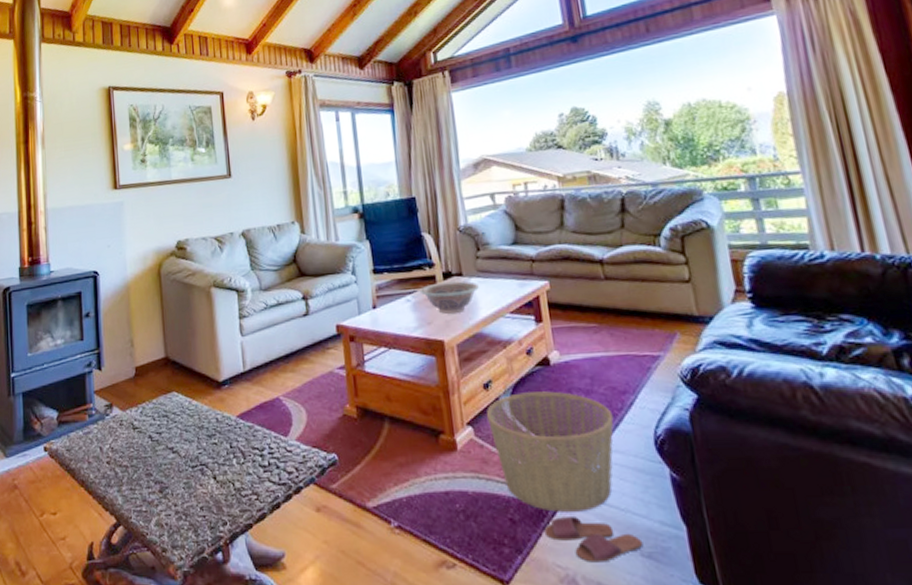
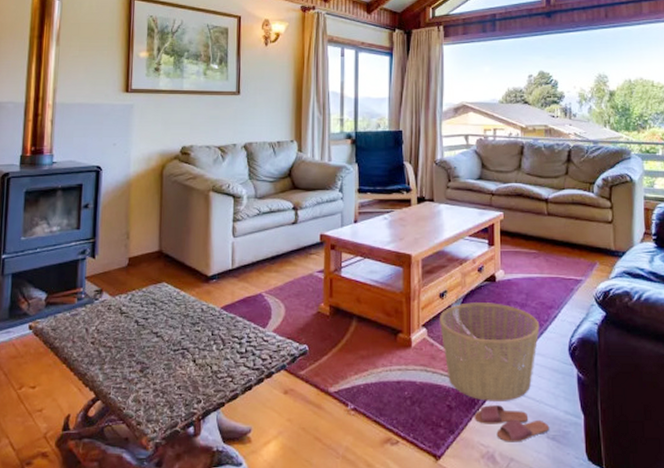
decorative bowl: present [419,281,479,314] -> none [396,206,446,232]

